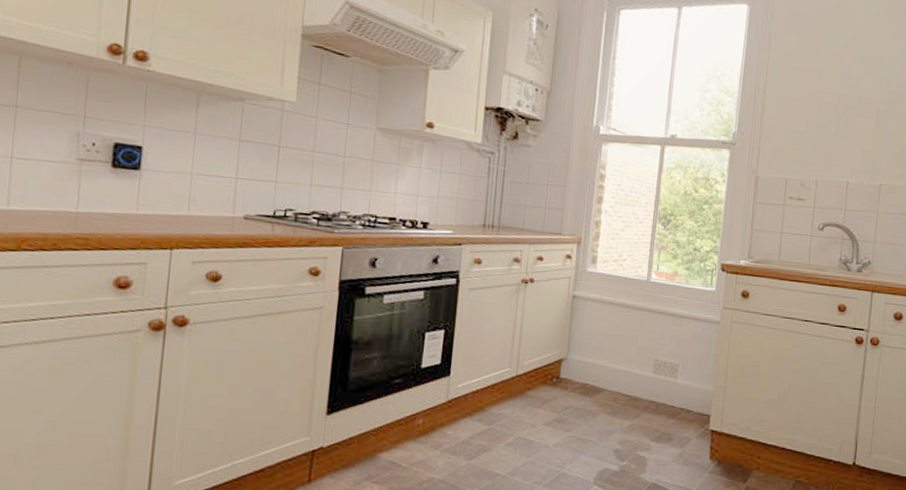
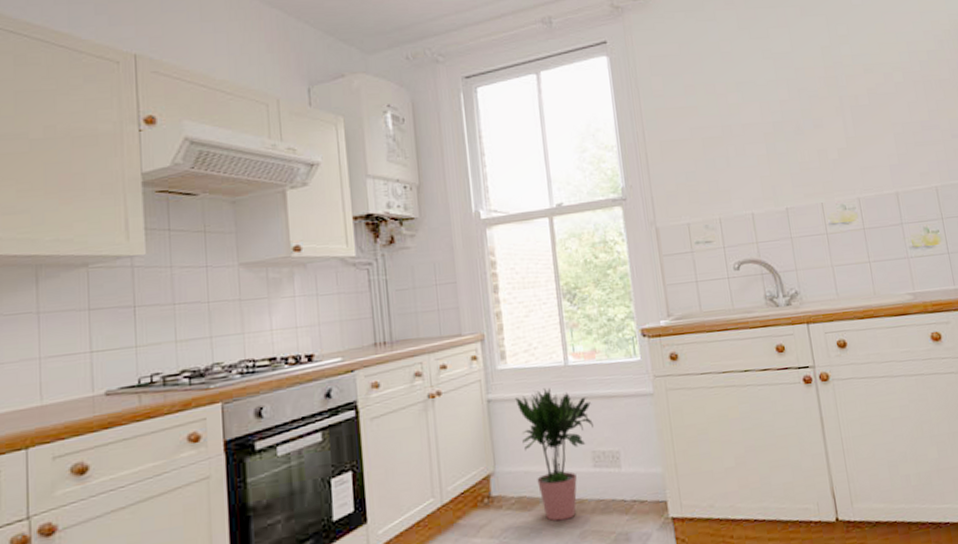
potted plant: none [596,296,664,412] -> present [515,387,593,521]

